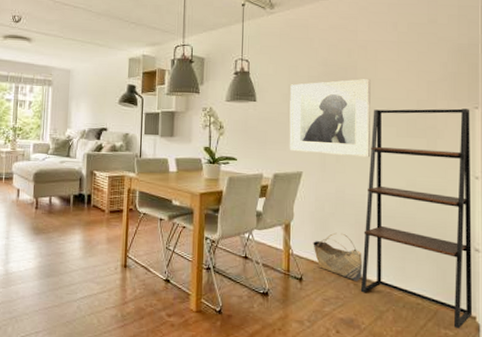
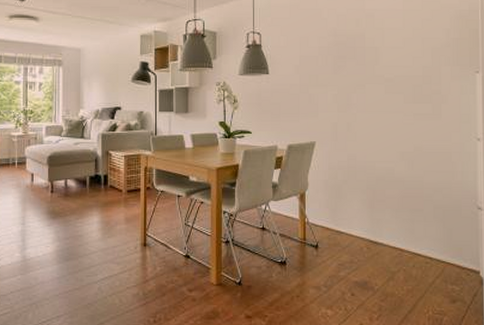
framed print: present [289,79,371,158] -> none [302,48,380,125]
basket: present [313,232,363,281] -> none [327,199,375,245]
shelving unit: present [360,108,473,330] -> none [373,73,477,284]

